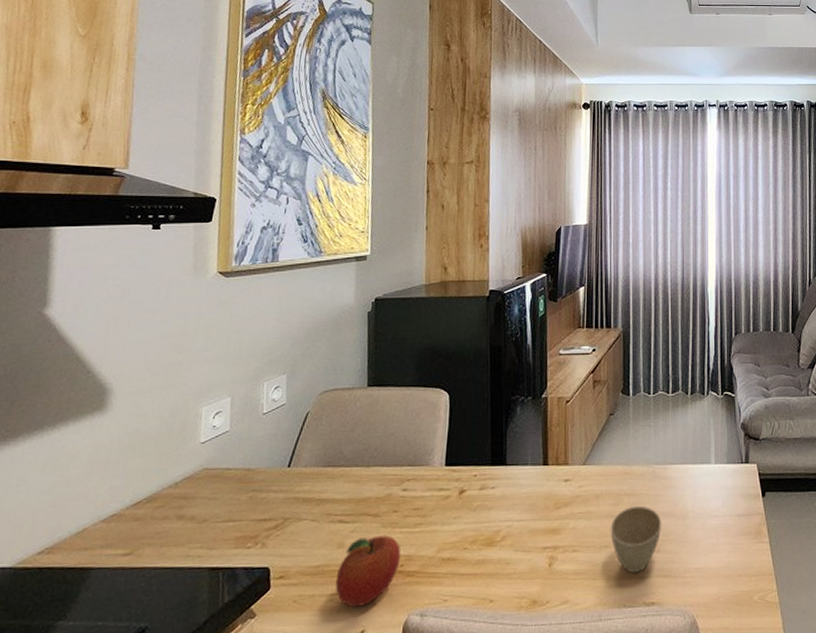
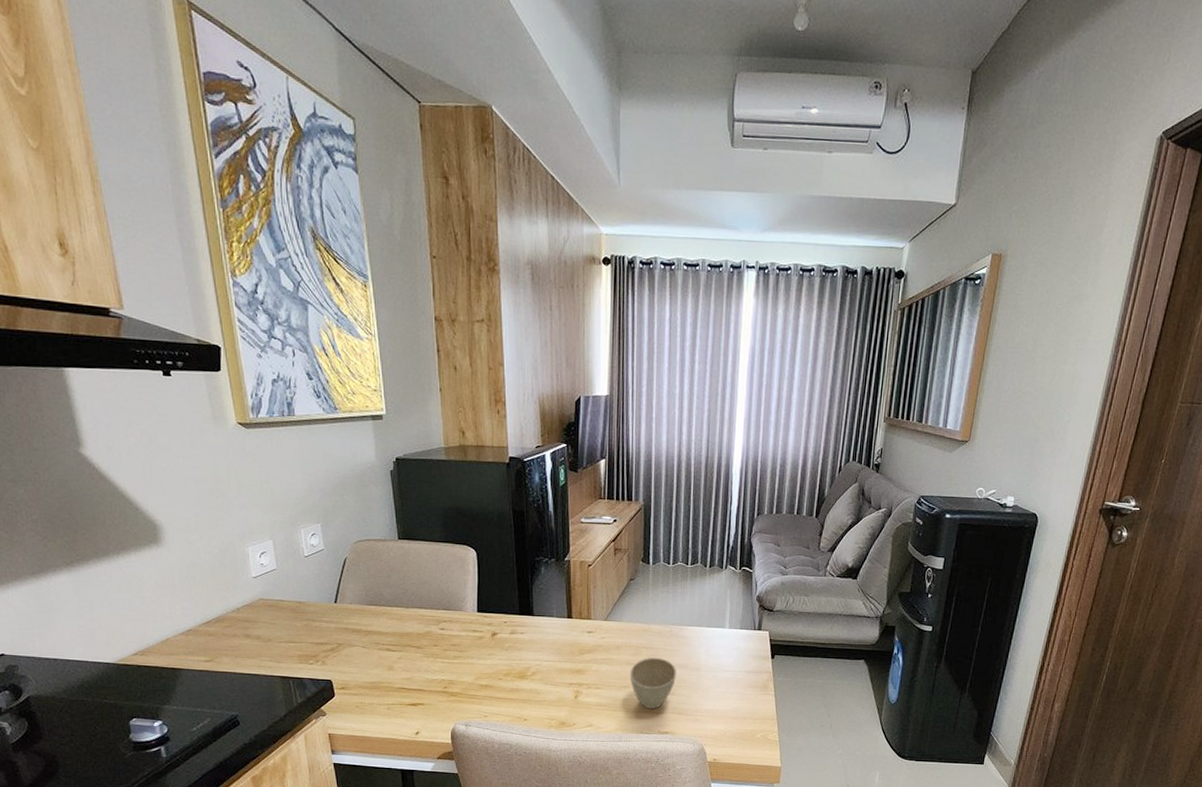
fruit: present [335,535,401,608] -> none [389,663,444,716]

